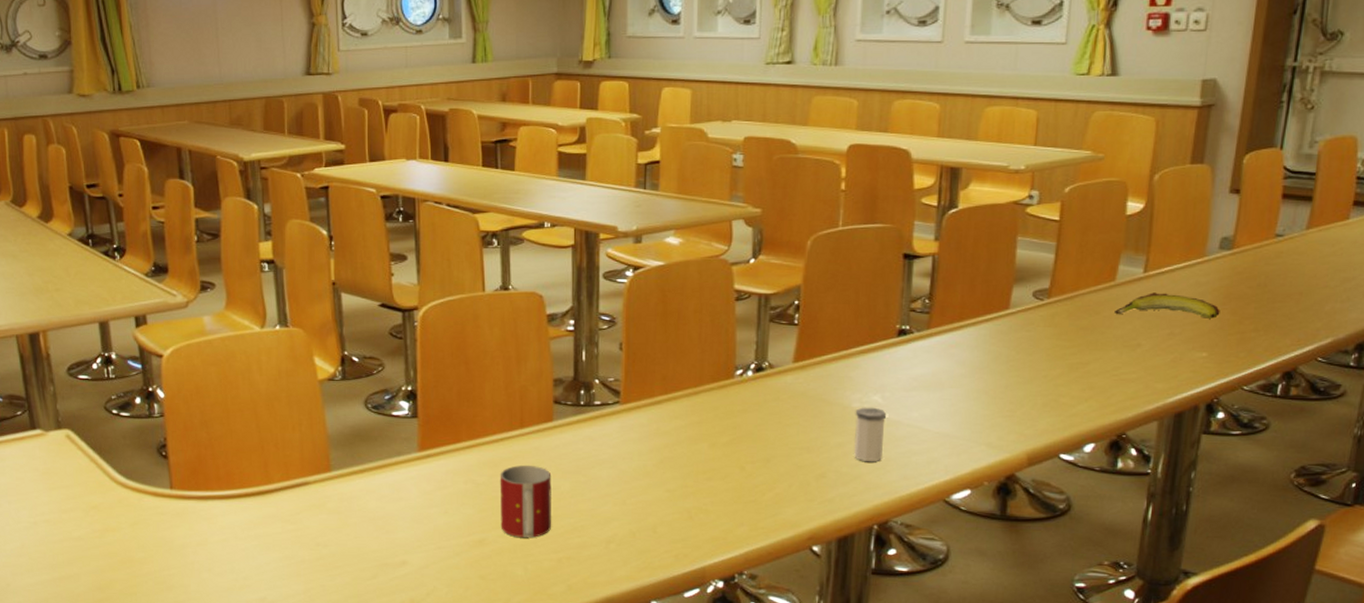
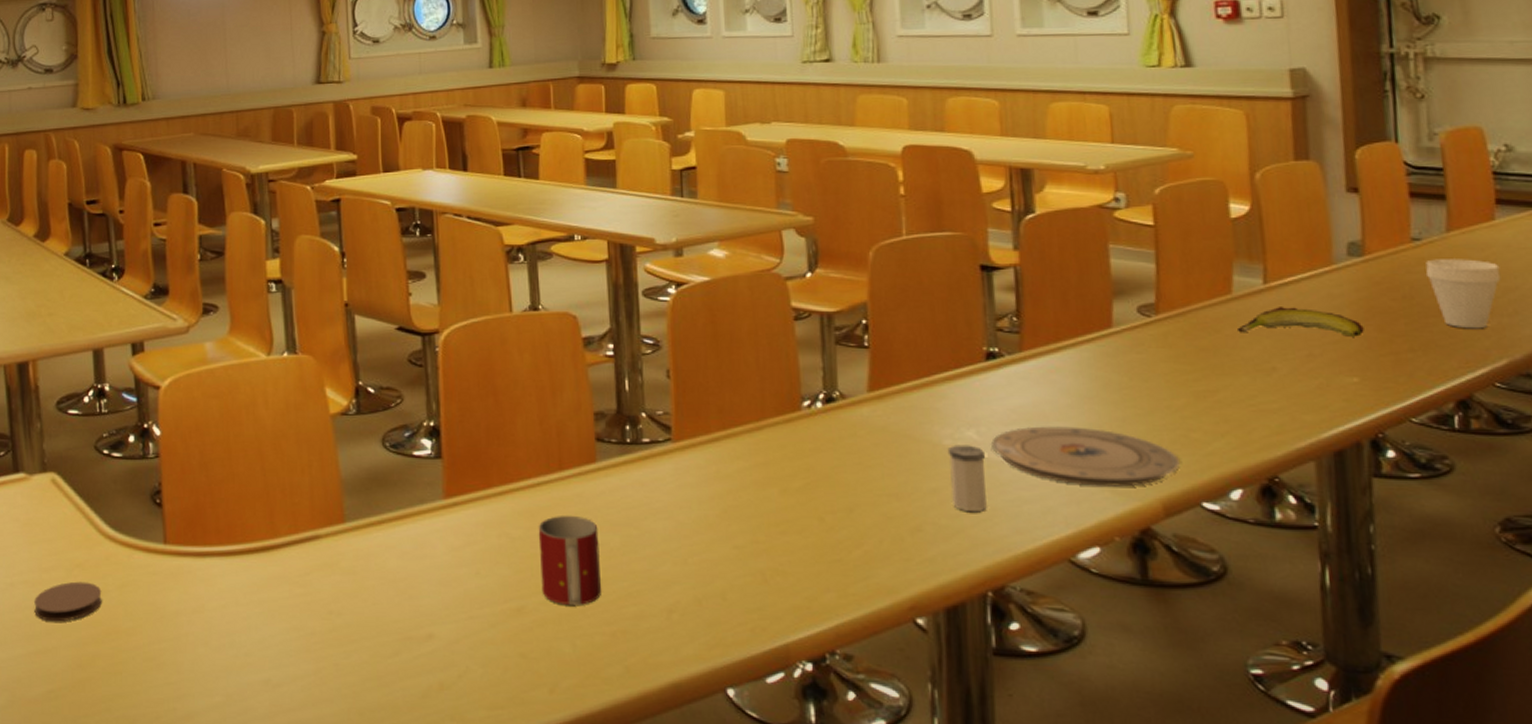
coaster: none [56,520,117,554] -> present [34,581,102,622]
plate: none [893,392,1047,442] -> present [991,426,1180,487]
cup: none [1282,253,1344,313] -> present [1425,259,1501,329]

